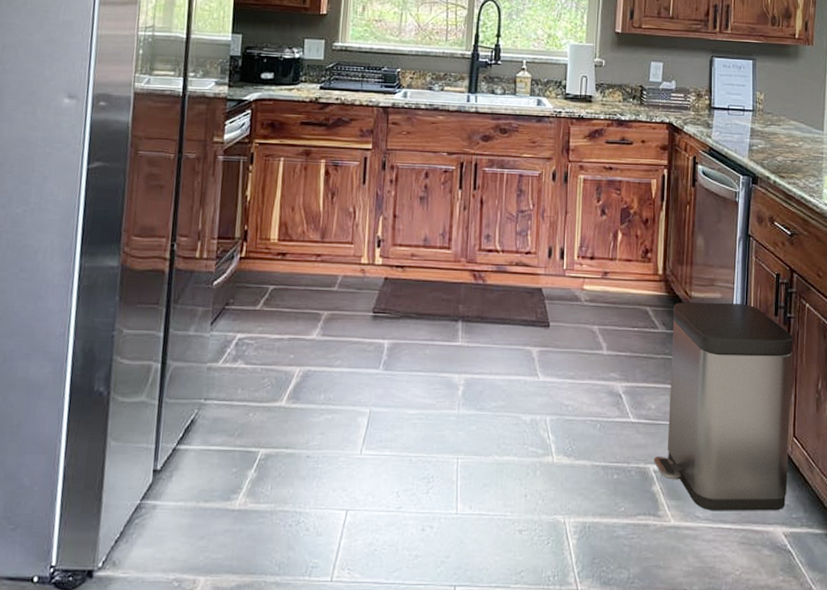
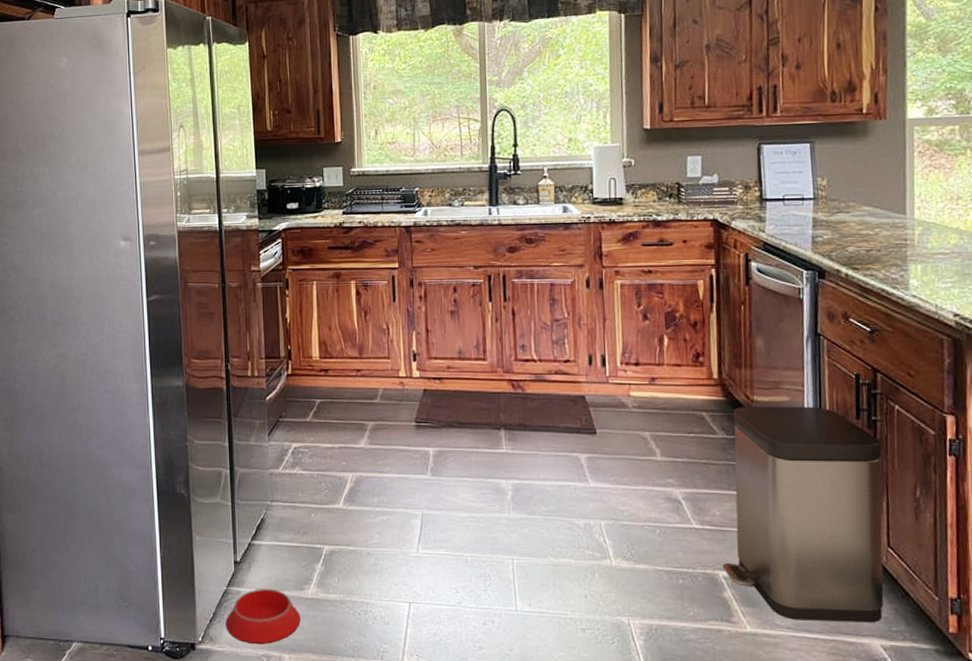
pet bowl: none [133,500,224,566] -> present [226,588,300,644]

